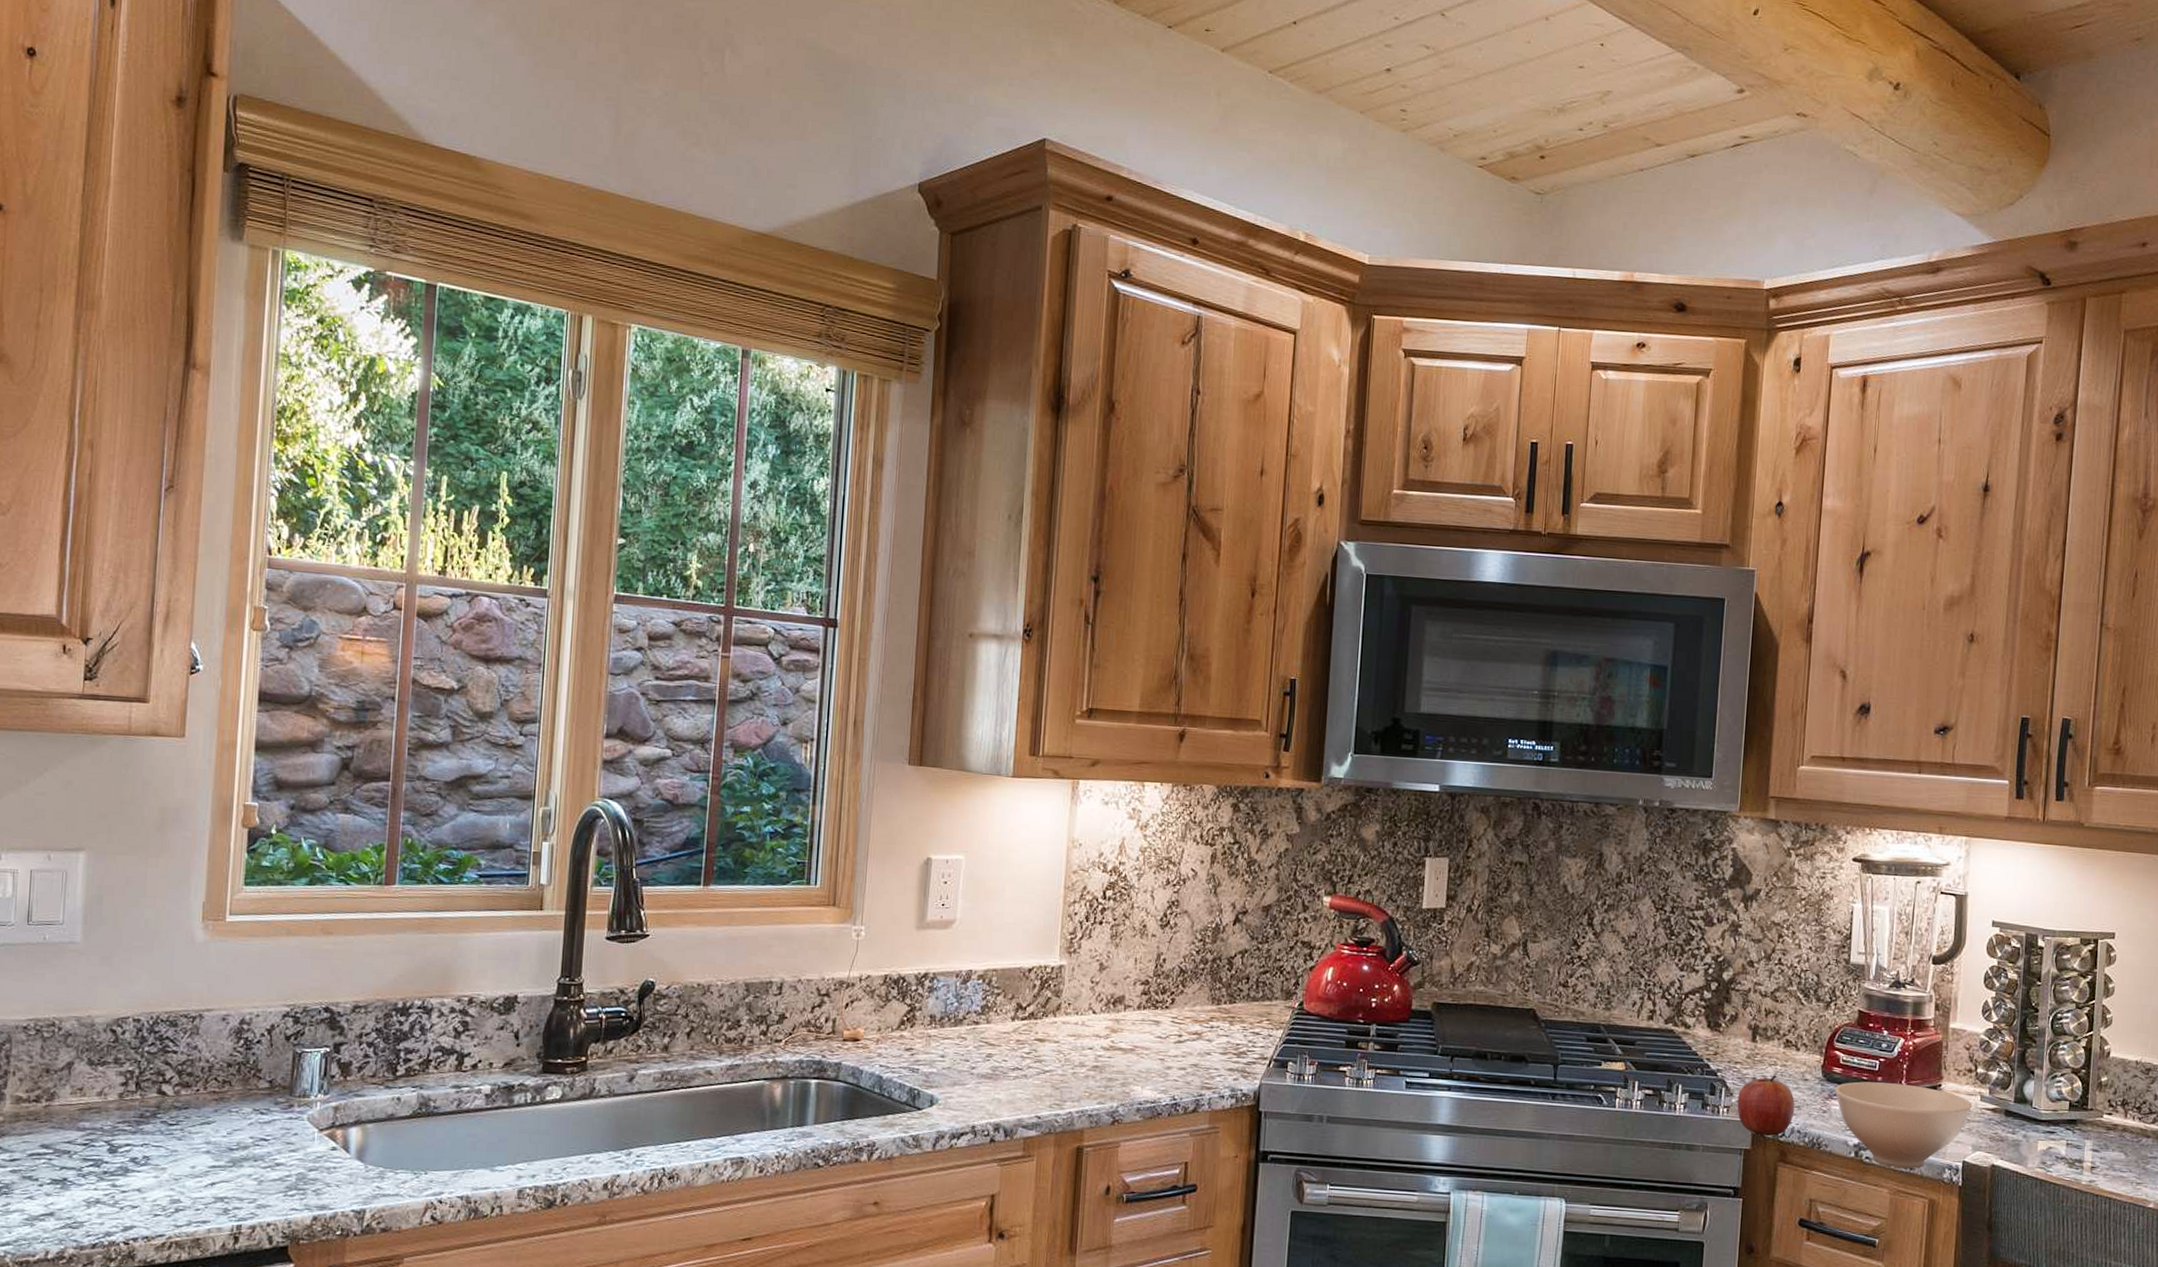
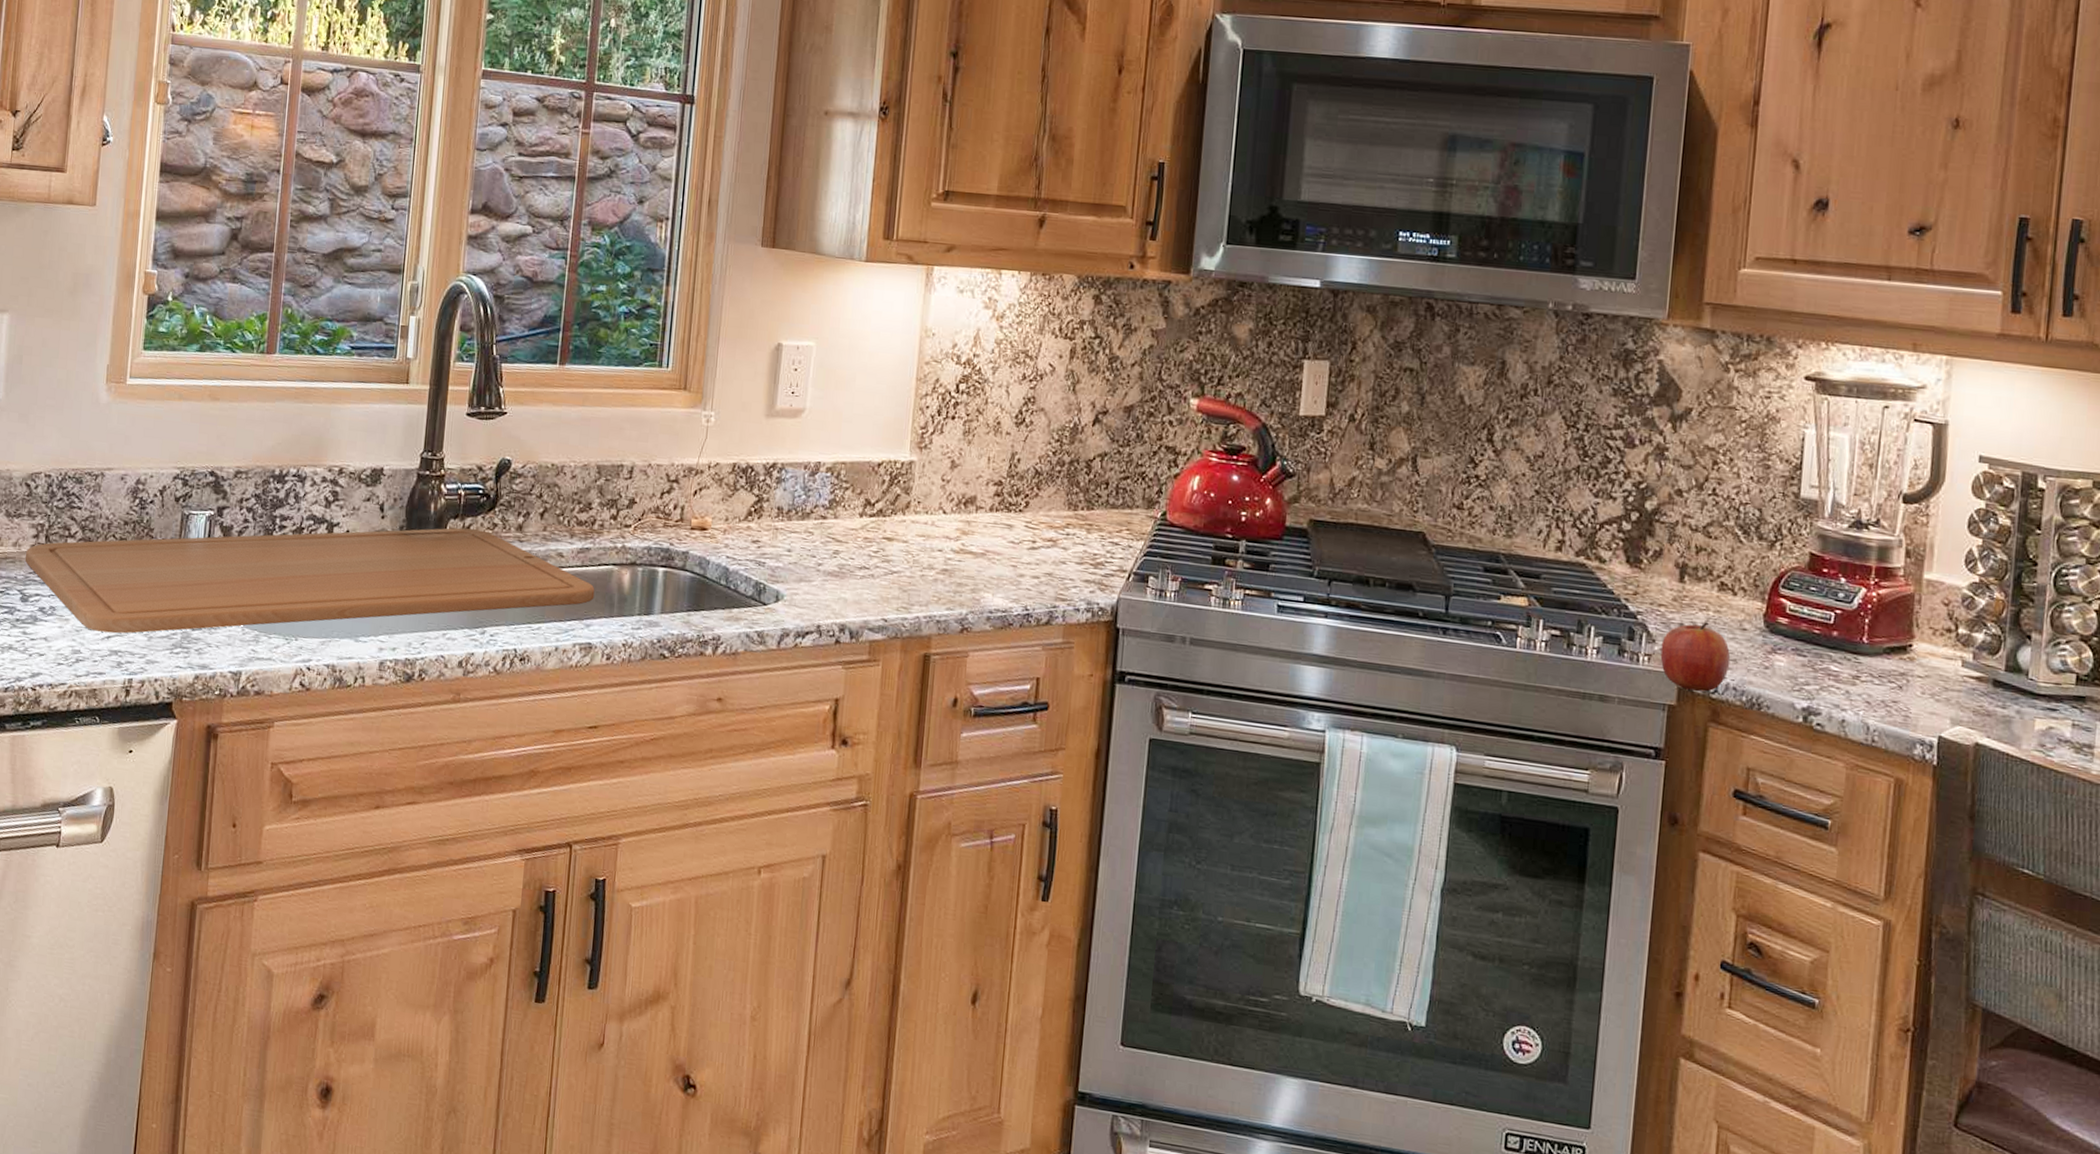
chopping board: none [112,1051,746,1180] -> present [25,528,595,634]
bowl: present [1835,1081,1973,1169] -> none [1779,635,1952,741]

